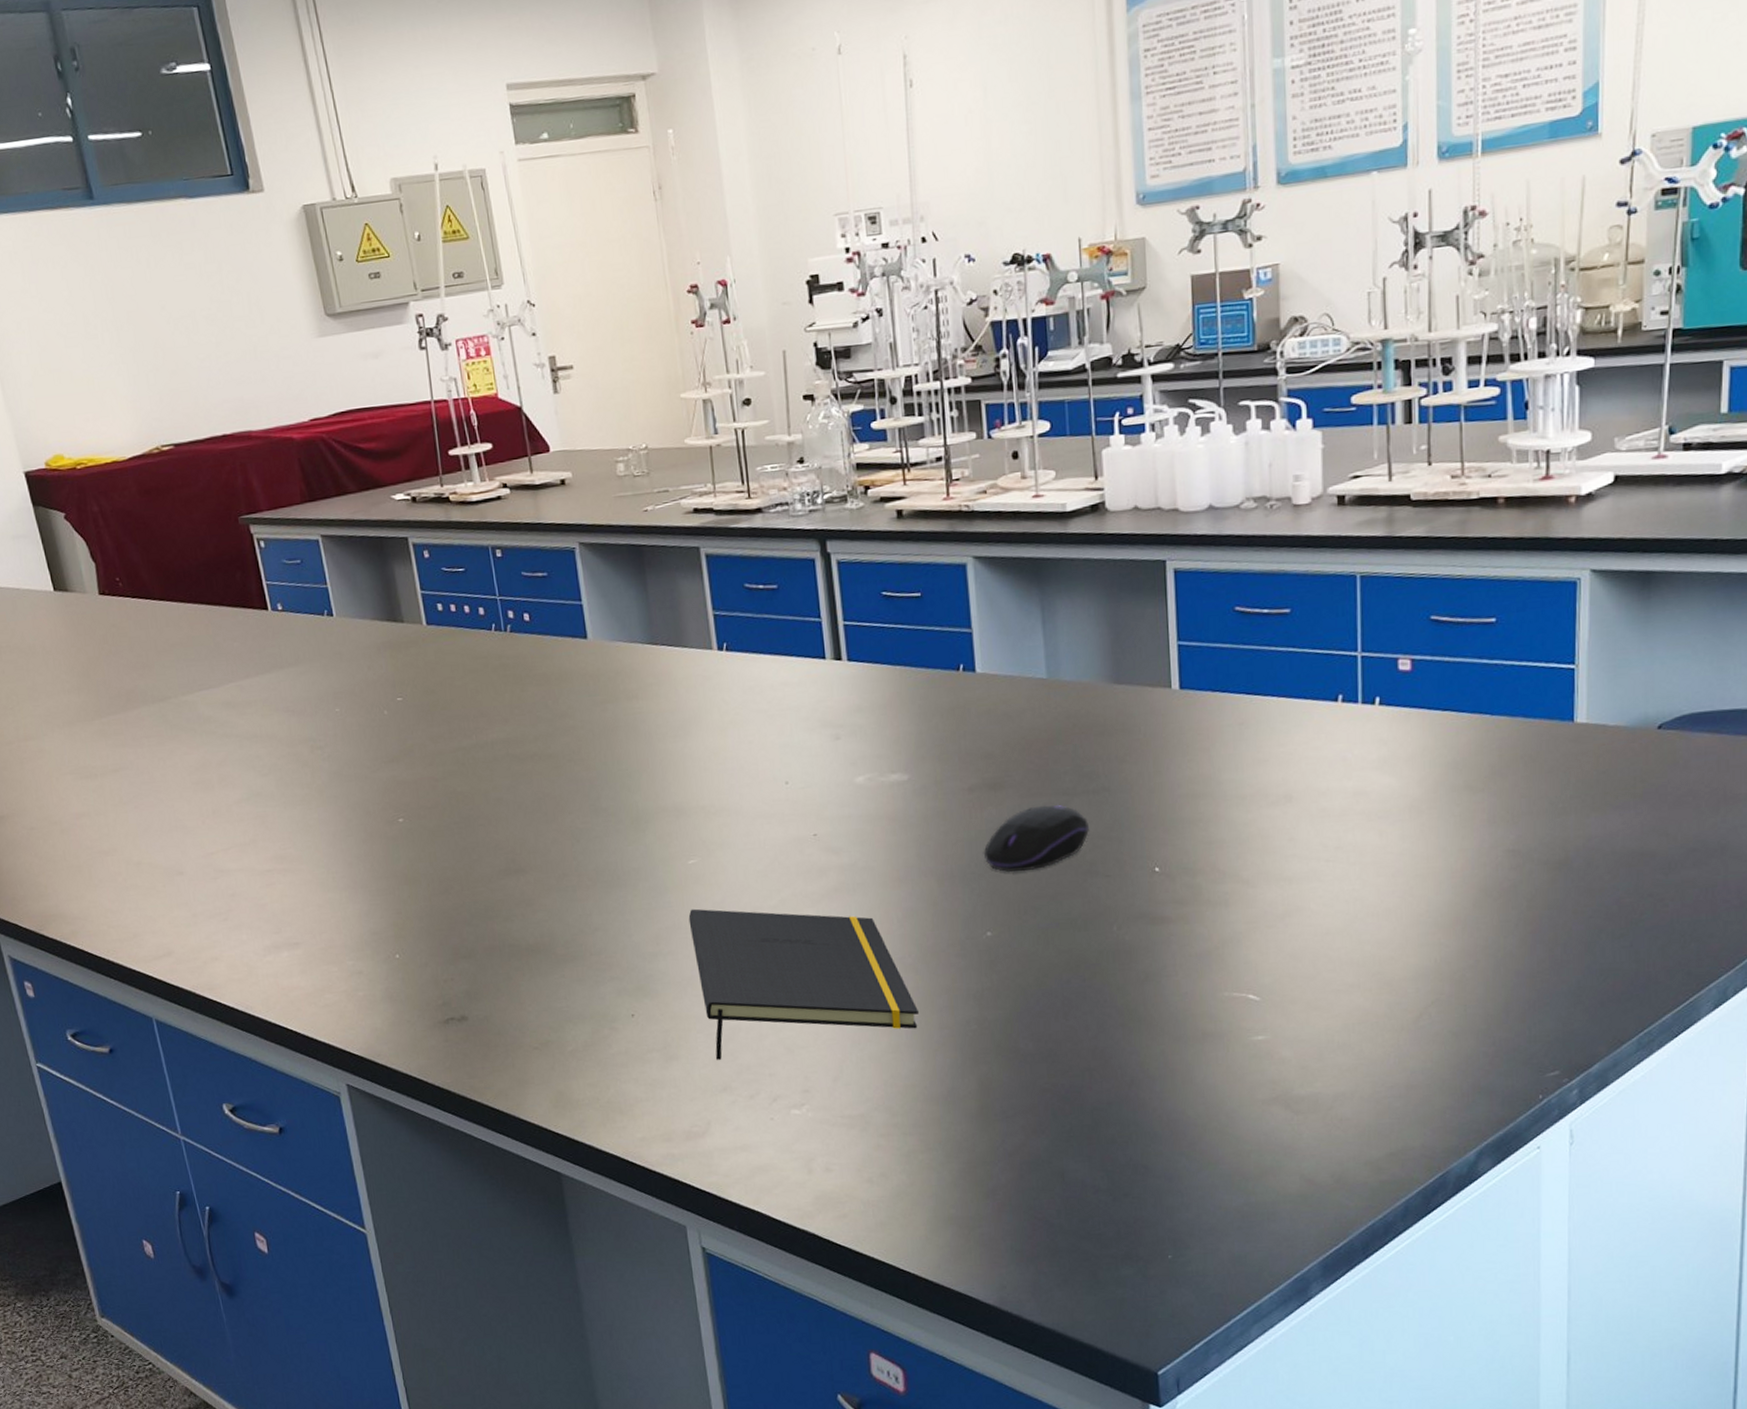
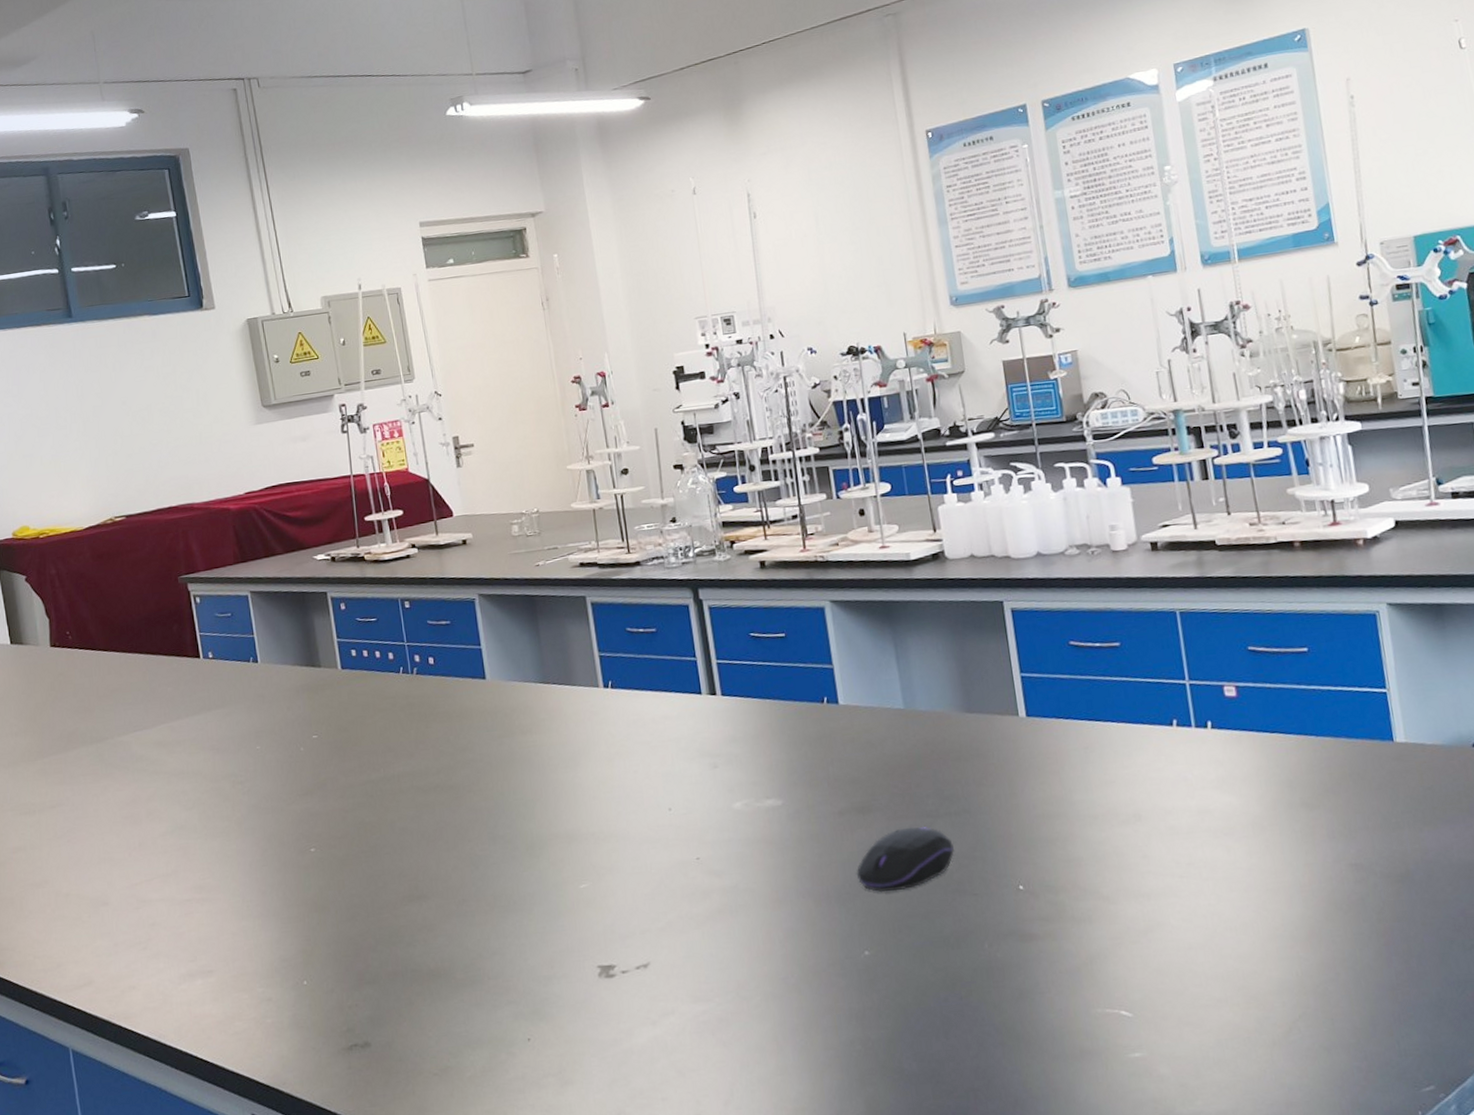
notepad: present [688,908,919,1060] -> none [581,931,804,1084]

